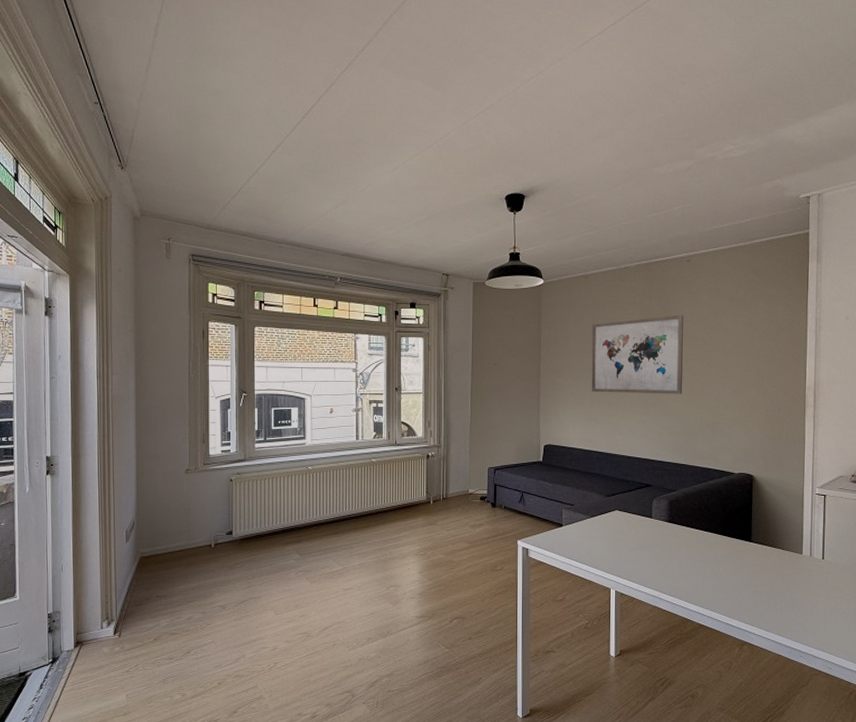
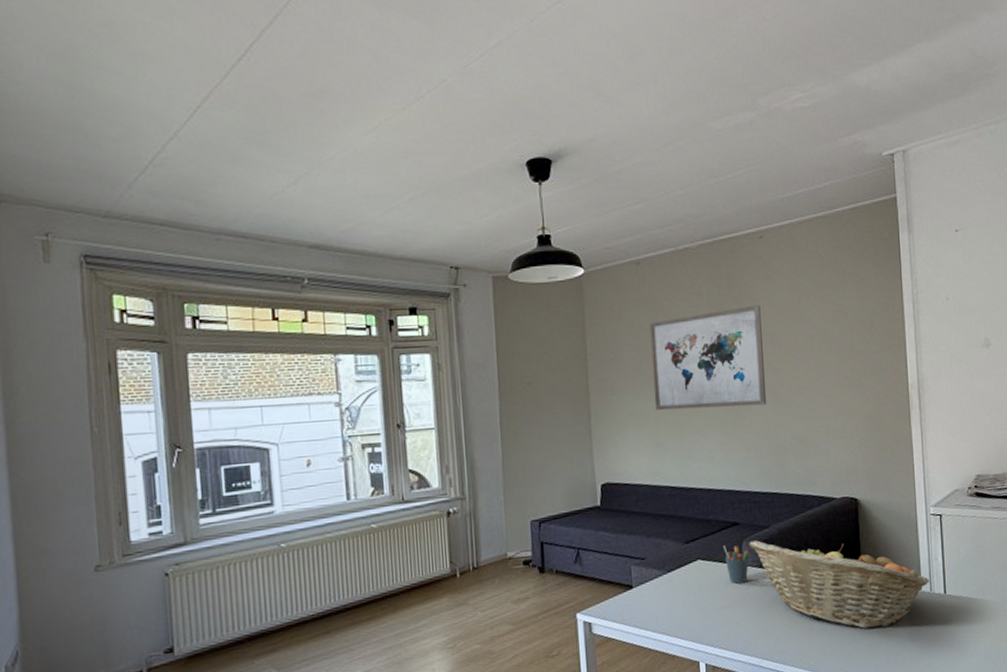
pen holder: none [637,501,658,532] -> present [724,545,750,584]
fruit basket: none [658,500,811,580] -> present [749,540,930,629]

